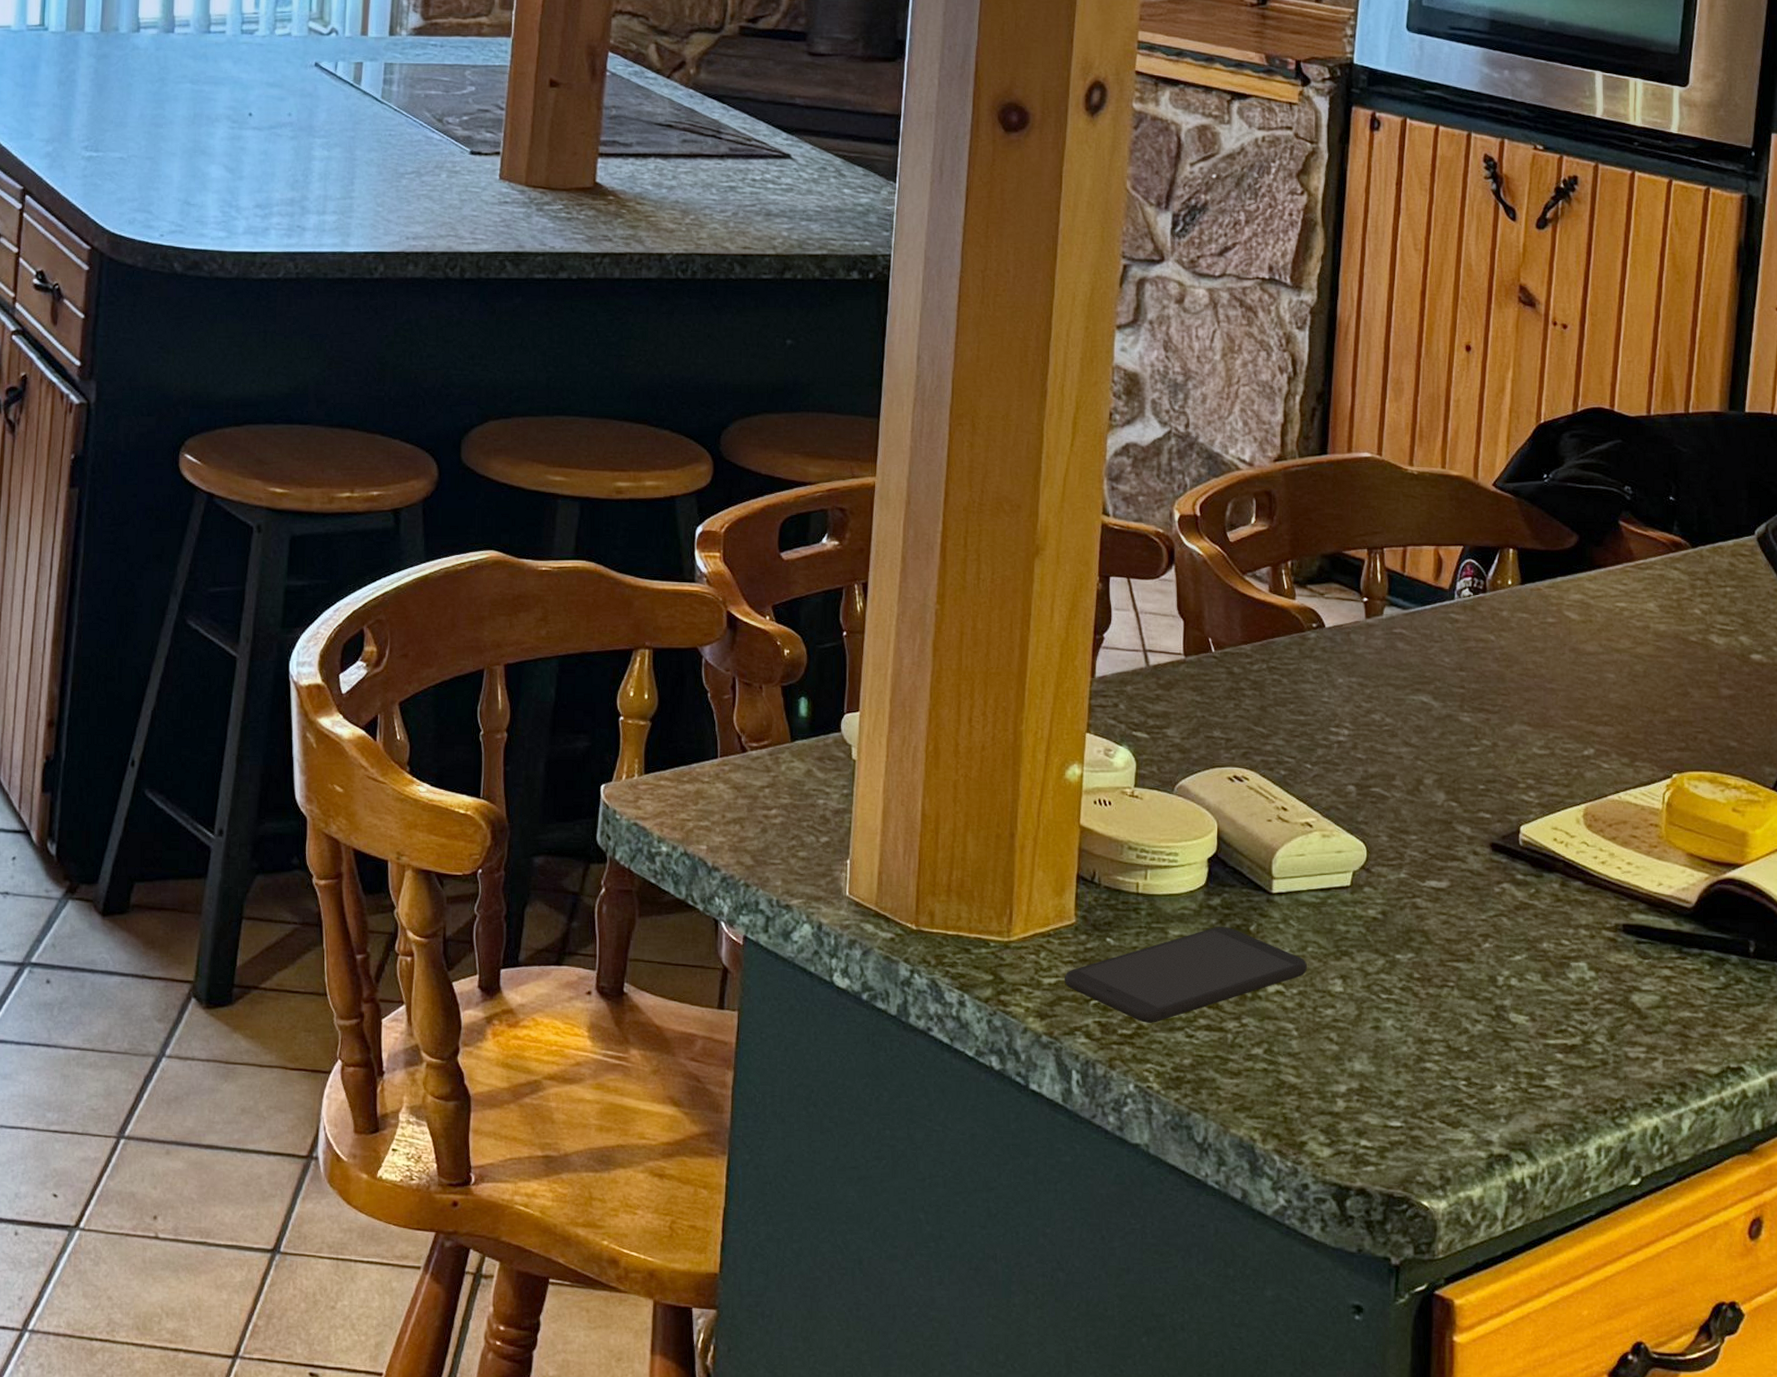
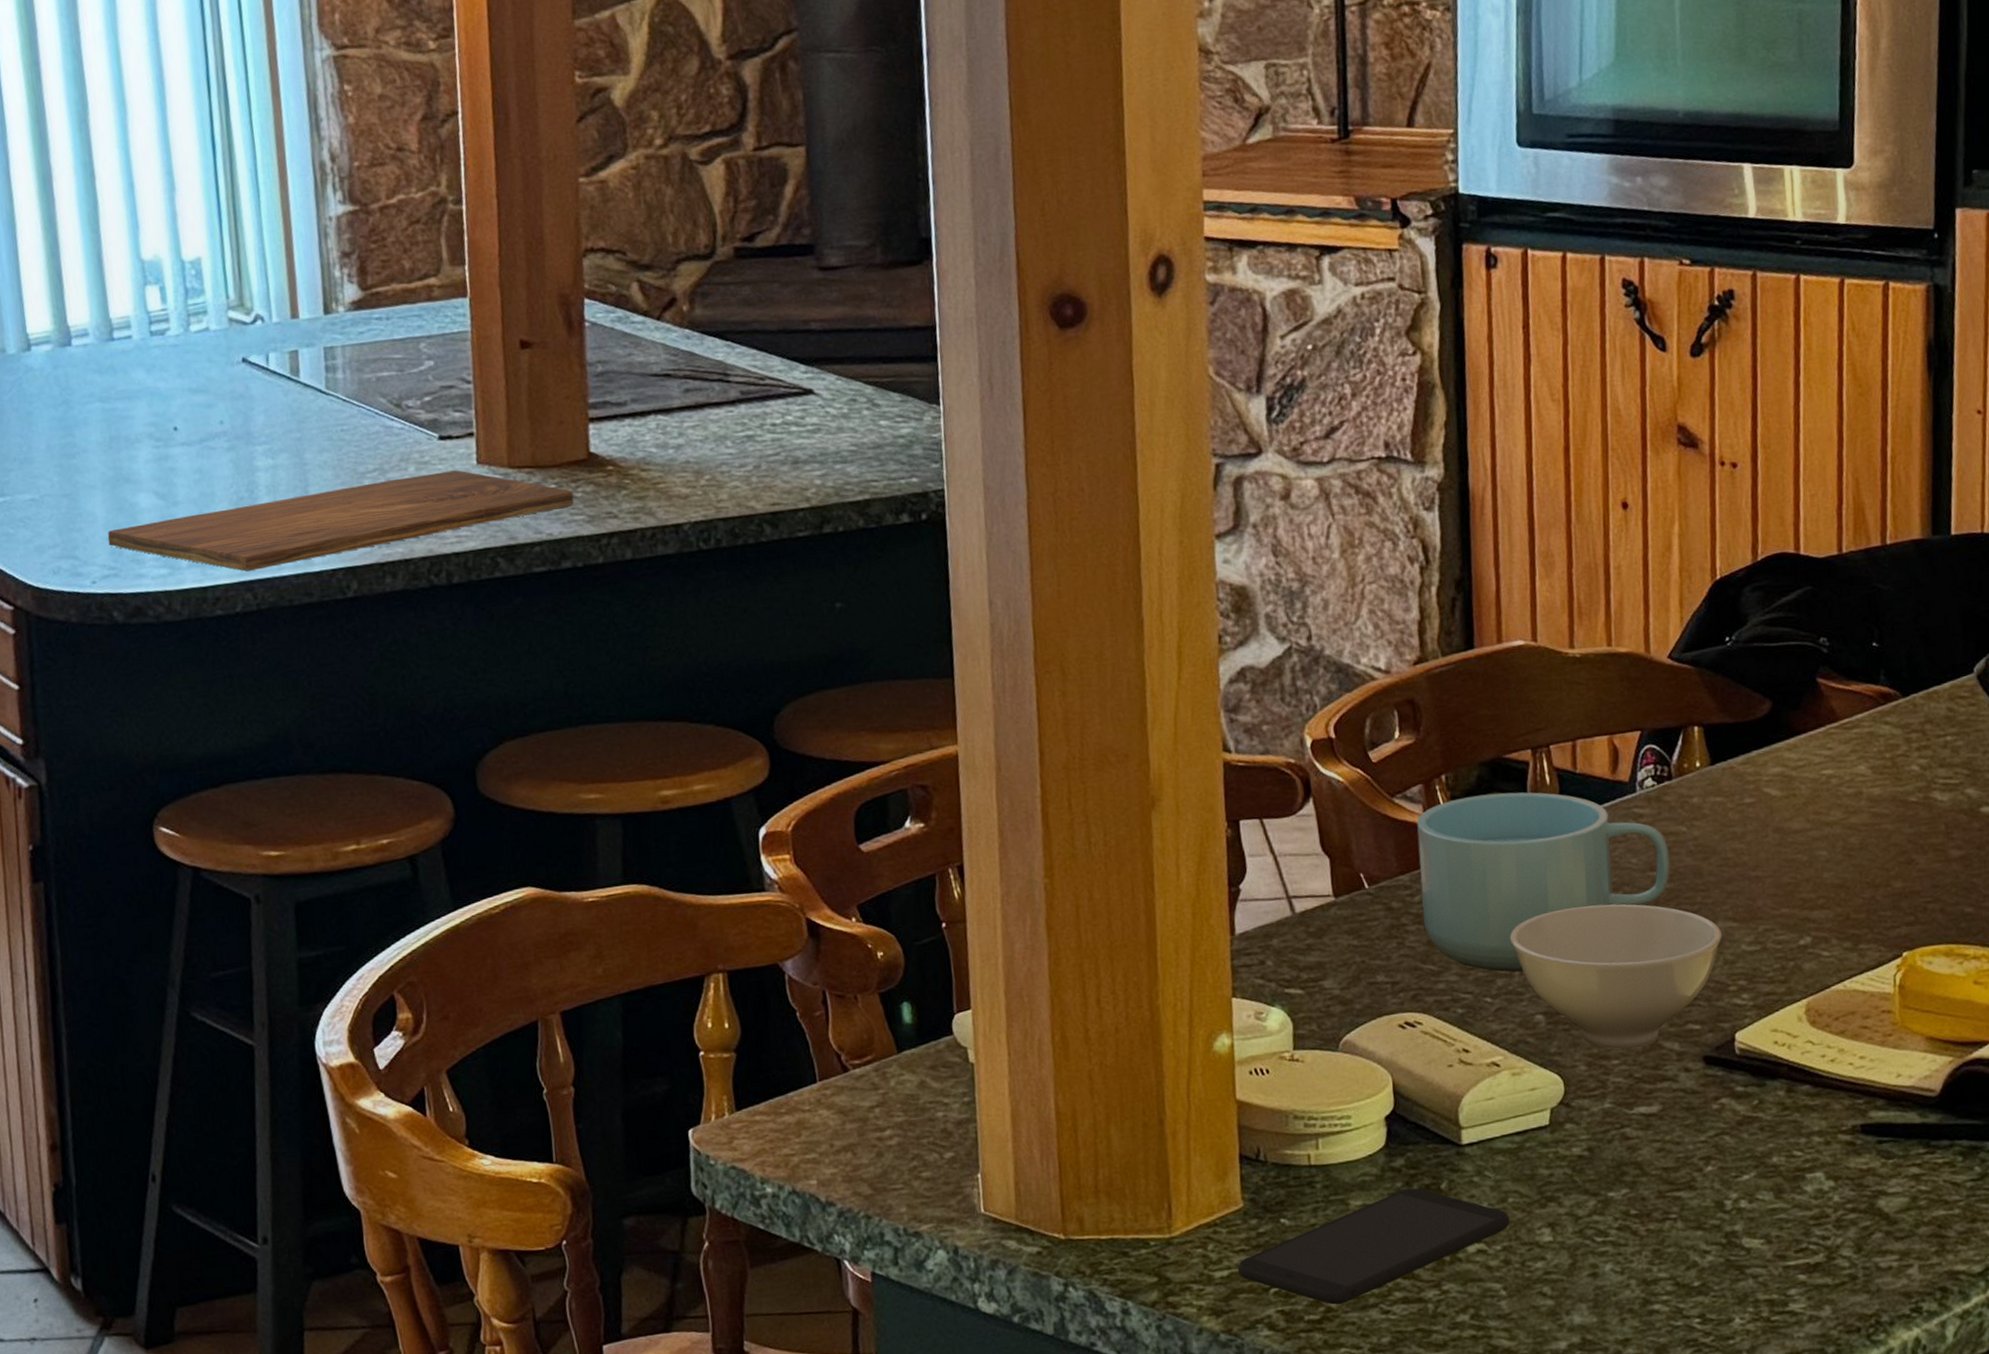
cutting board: none [179,182,577,244] -> present [107,470,574,572]
cup: none [1259,583,1478,745] -> present [1416,792,1670,973]
bowl: none [1332,693,1517,828] -> present [1509,903,1723,1050]

